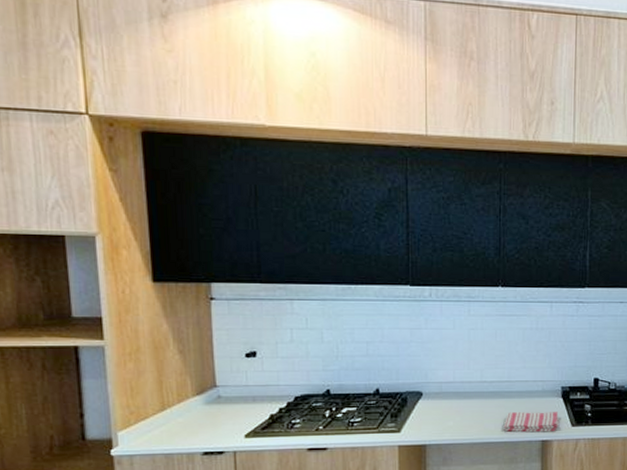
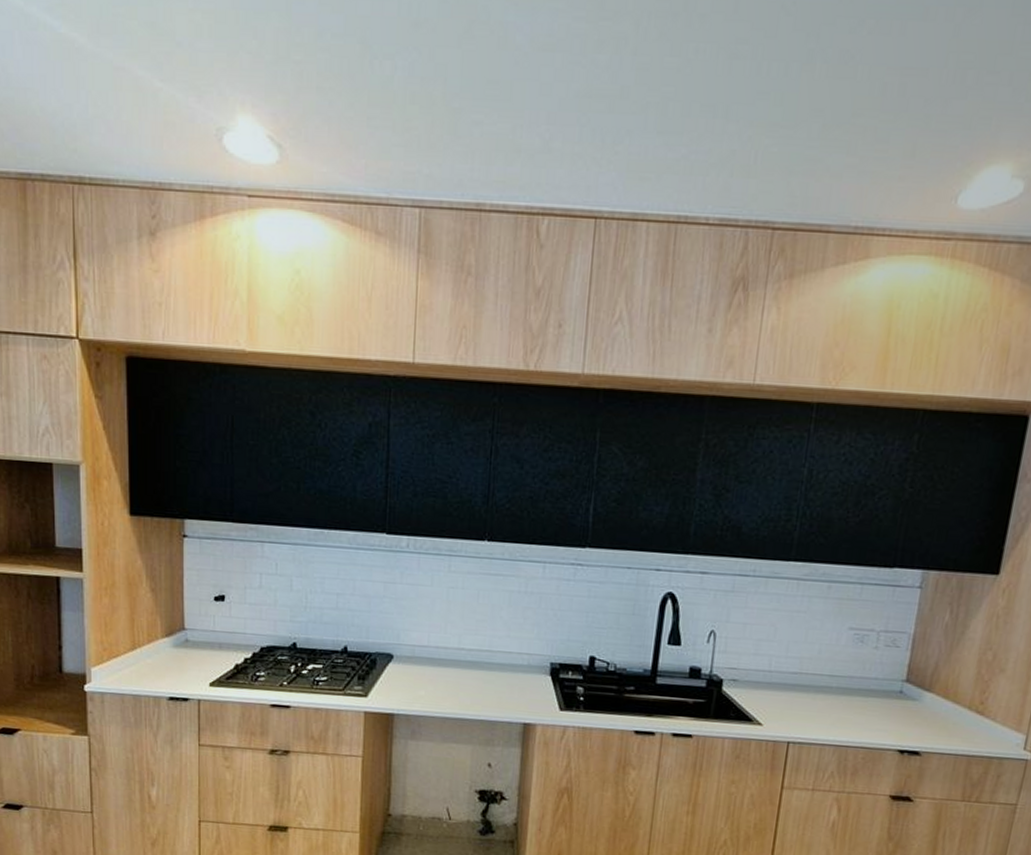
dish towel: present [503,412,559,433] -> none [480,687,546,715]

